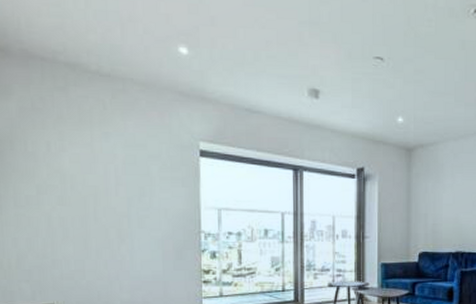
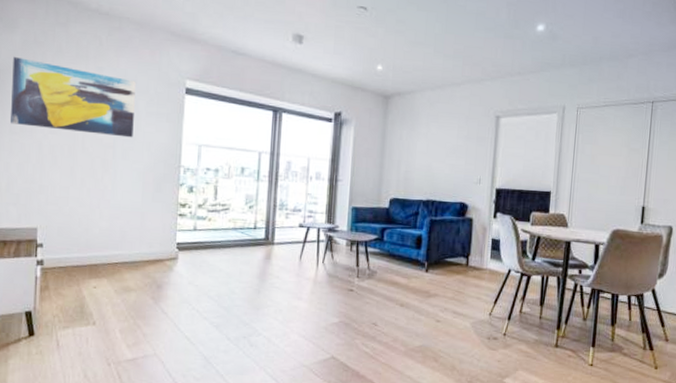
wall art: none [10,126,148,205] -> present [11,57,136,138]

